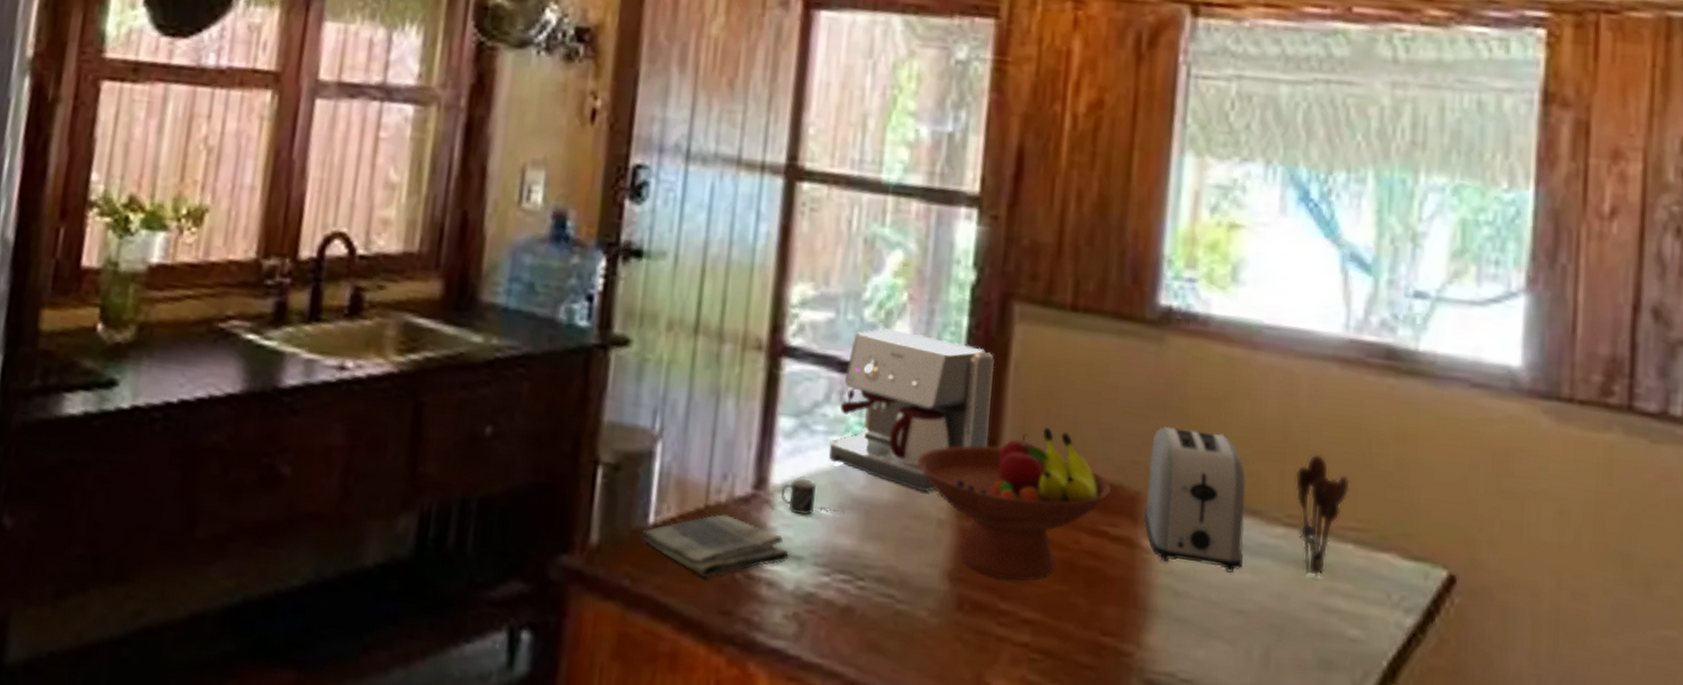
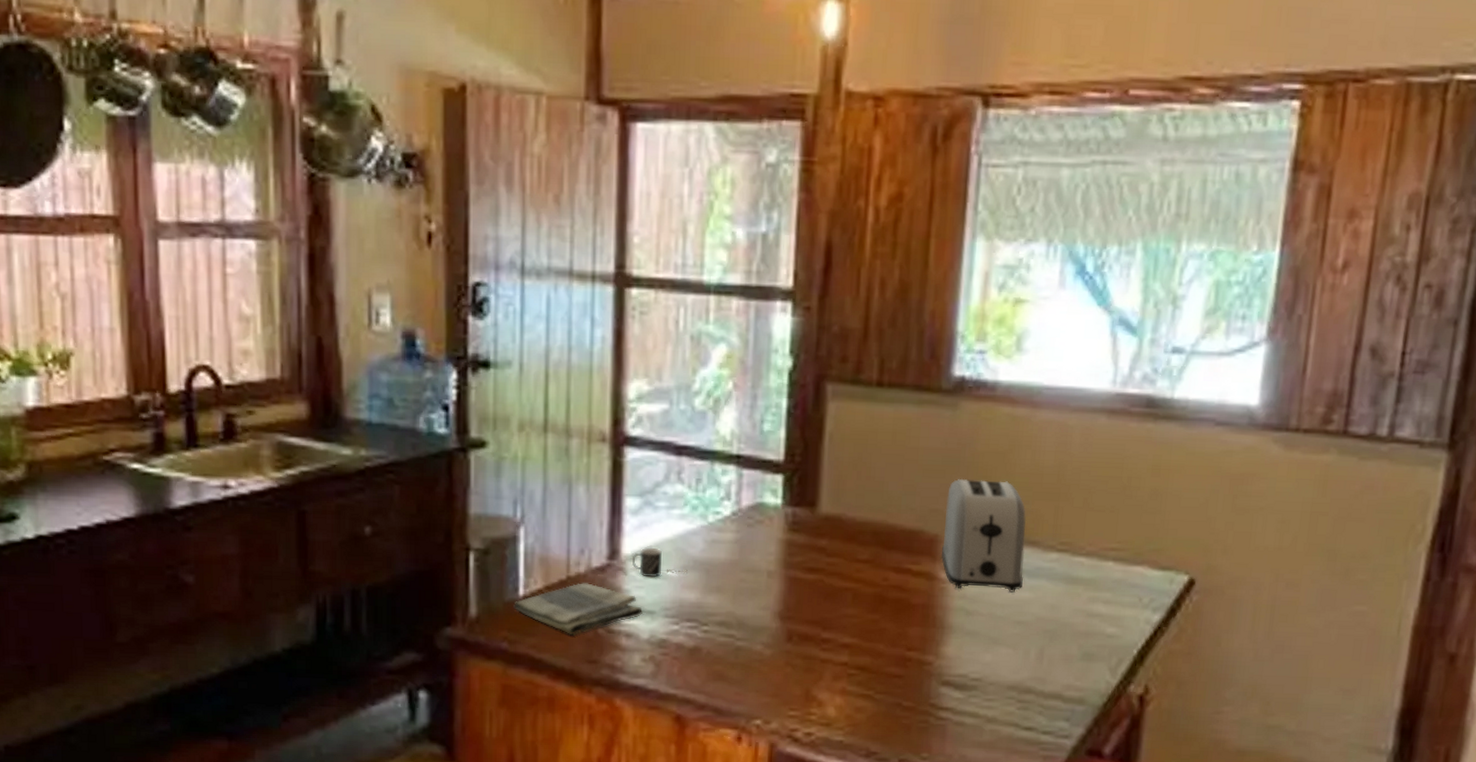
coffee maker: present [828,328,995,492] -> none [671,414,812,550]
fruit bowl: present [917,427,1112,581] -> none [748,488,914,615]
utensil holder: present [1294,453,1350,577] -> none [1067,491,1112,590]

